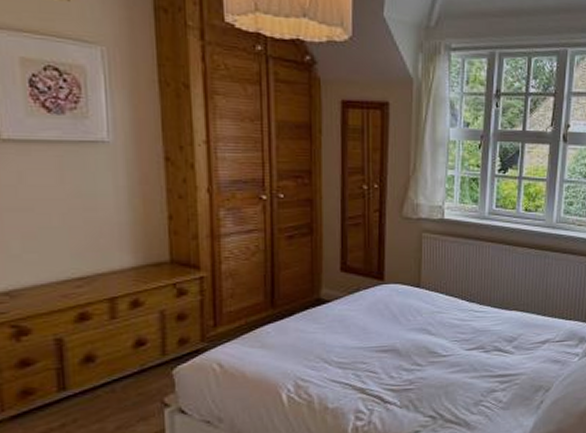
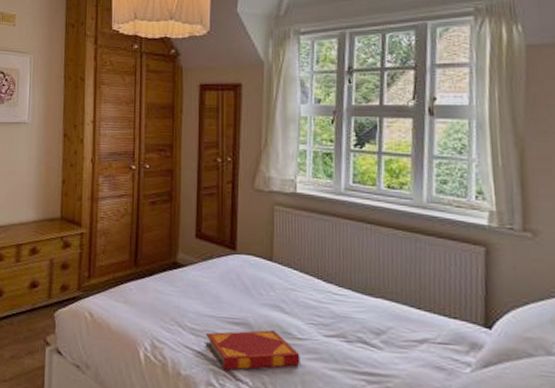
hardback book: none [353,352,444,395] -> present [205,330,300,371]

